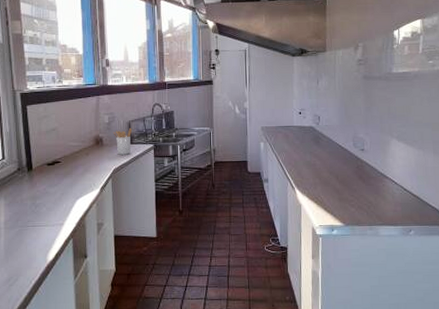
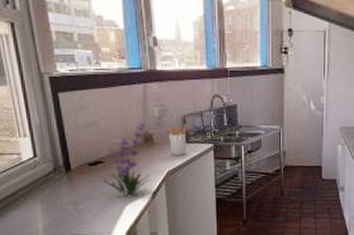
plant: none [58,128,100,191] -> present [102,122,151,197]

